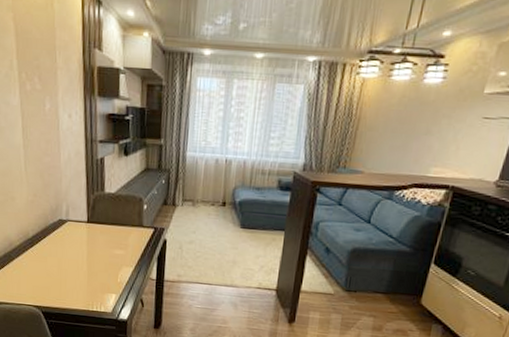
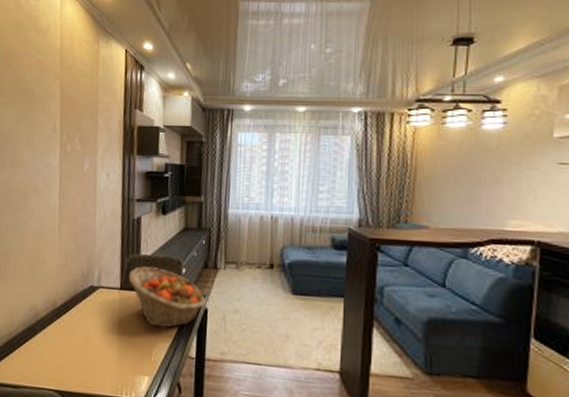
fruit basket: none [94,202,166,255] -> present [128,266,207,328]

